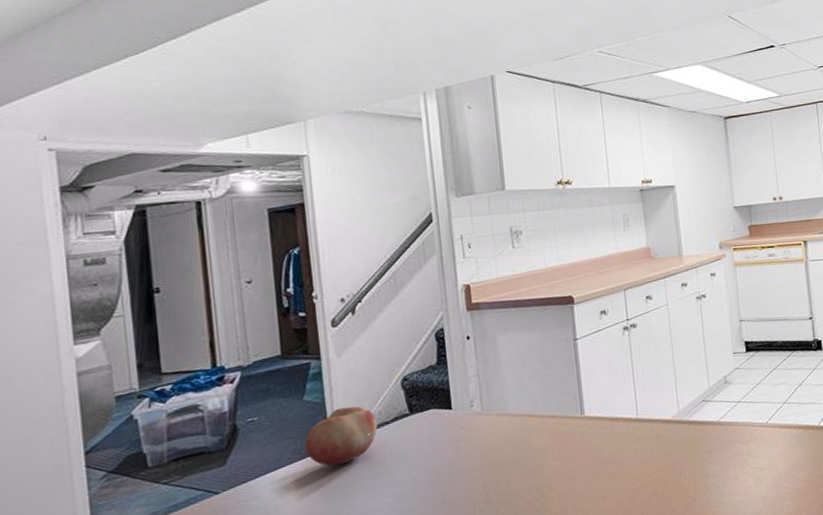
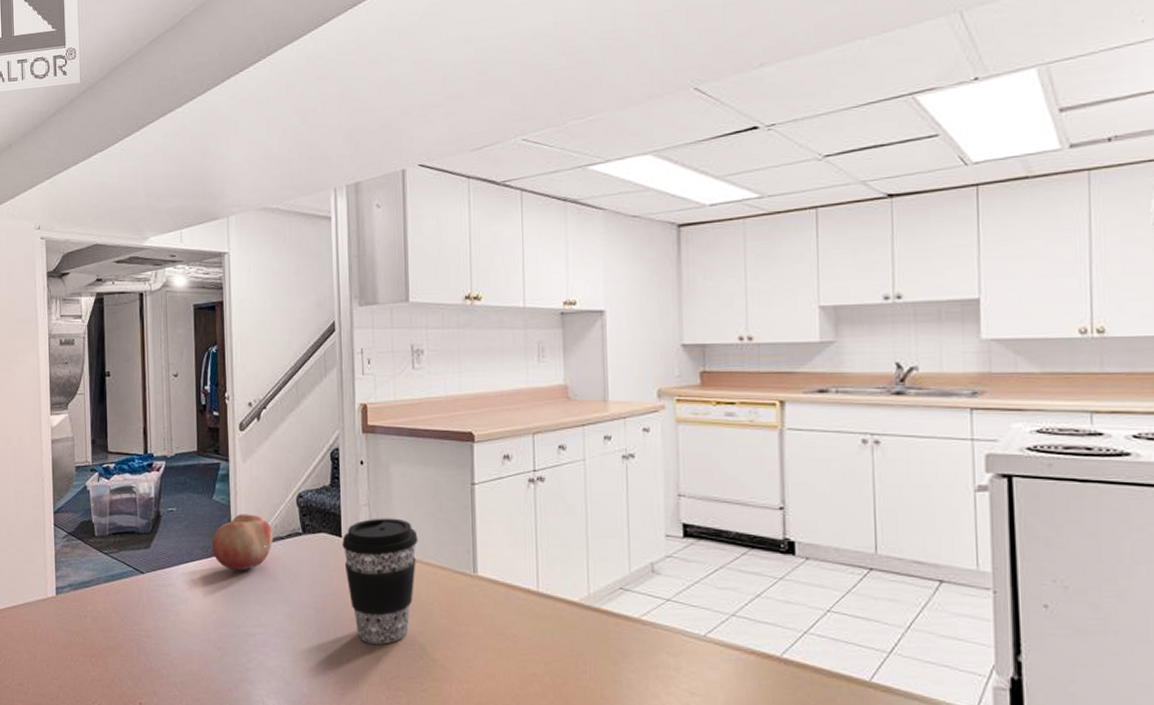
coffee cup: none [452,381,528,500] -> present [342,518,418,644]

